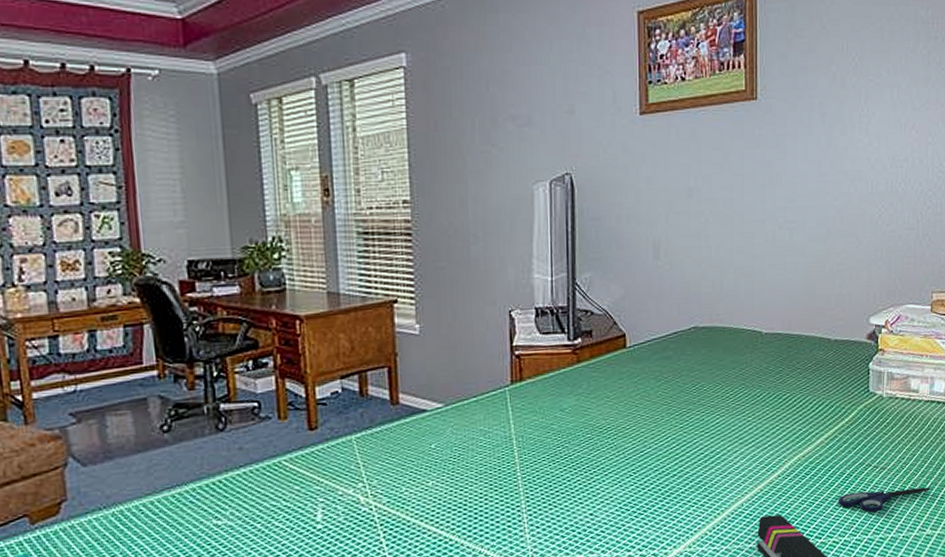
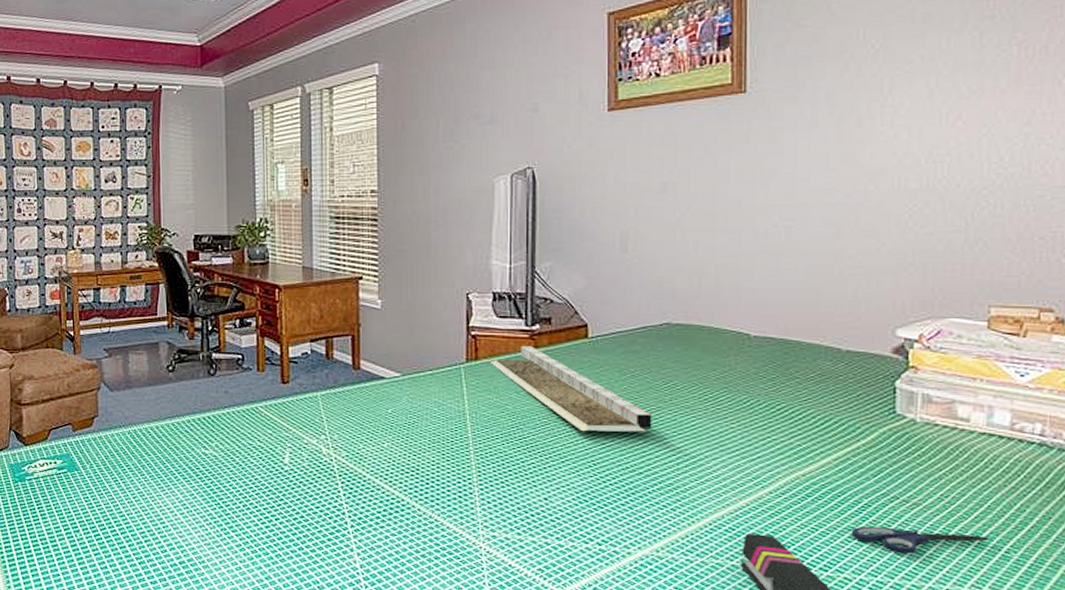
ruler: none [534,361,684,442] -> present [489,346,652,432]

